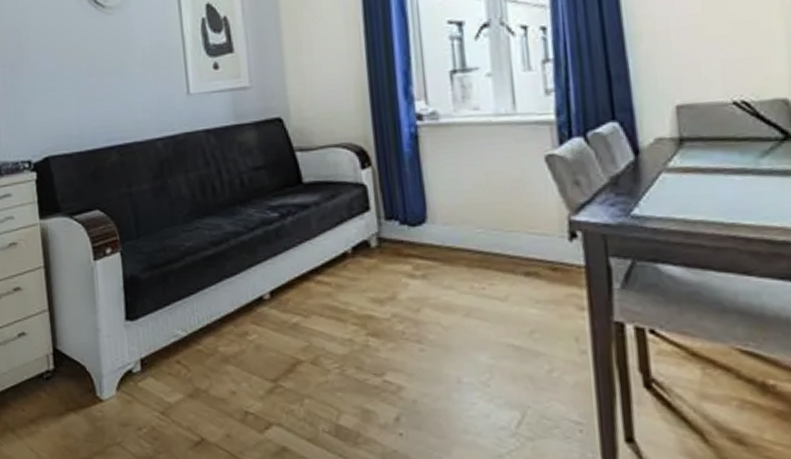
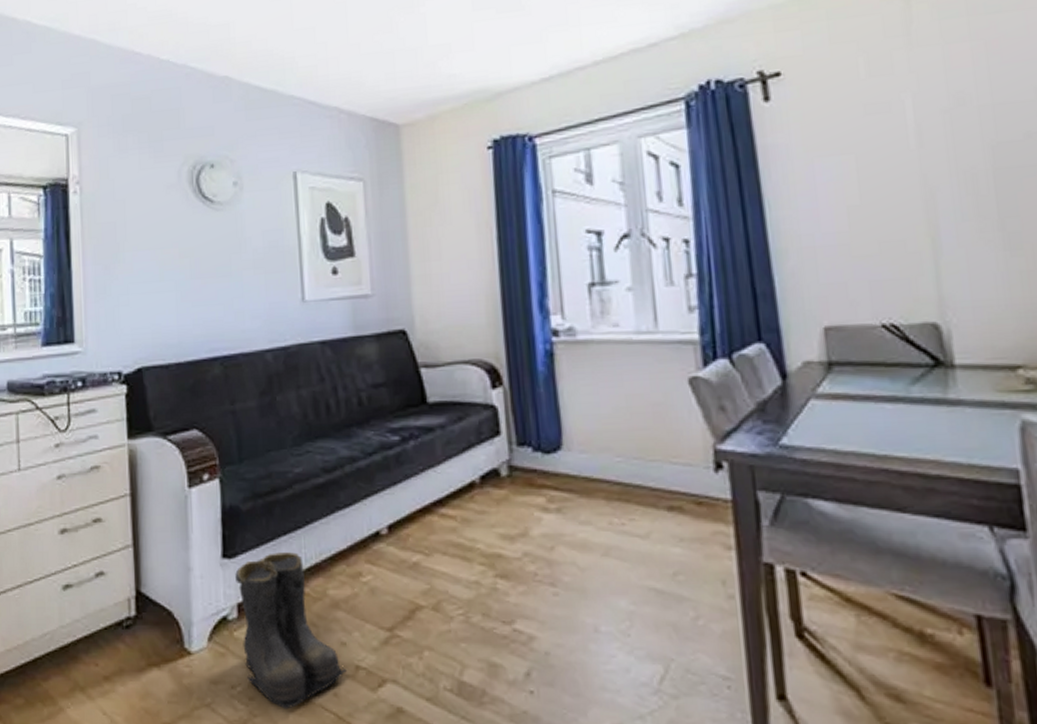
boots: none [137,315,237,448] -> present [235,552,347,710]

